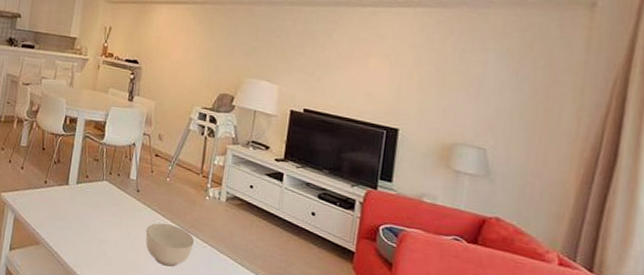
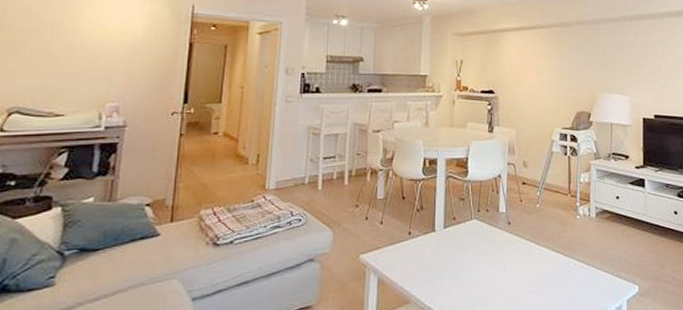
bowl: present [145,223,195,267] -> none [522,251,571,295]

